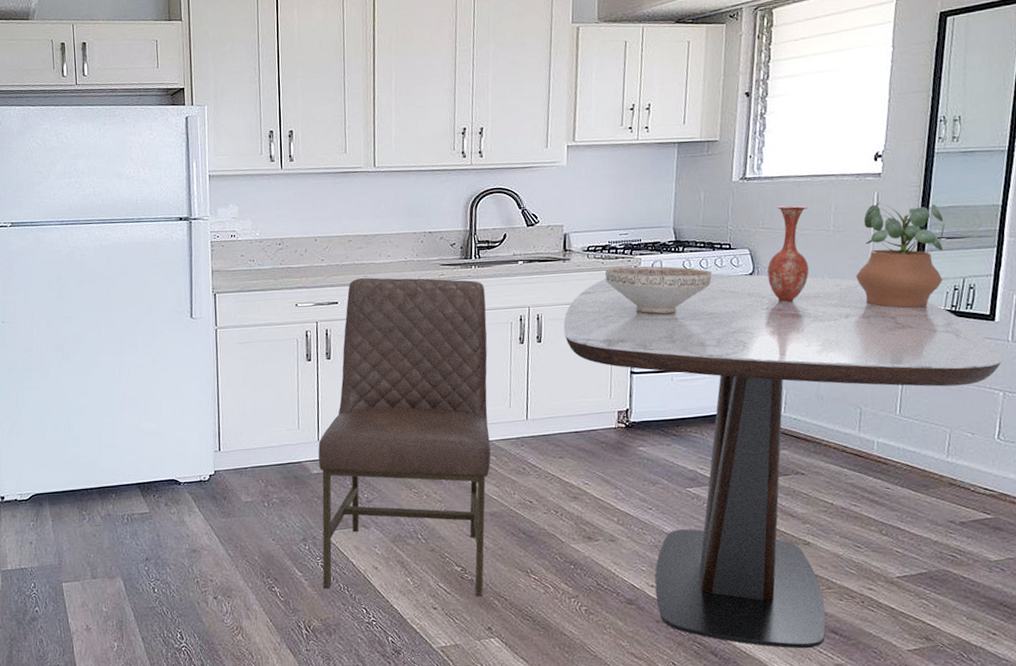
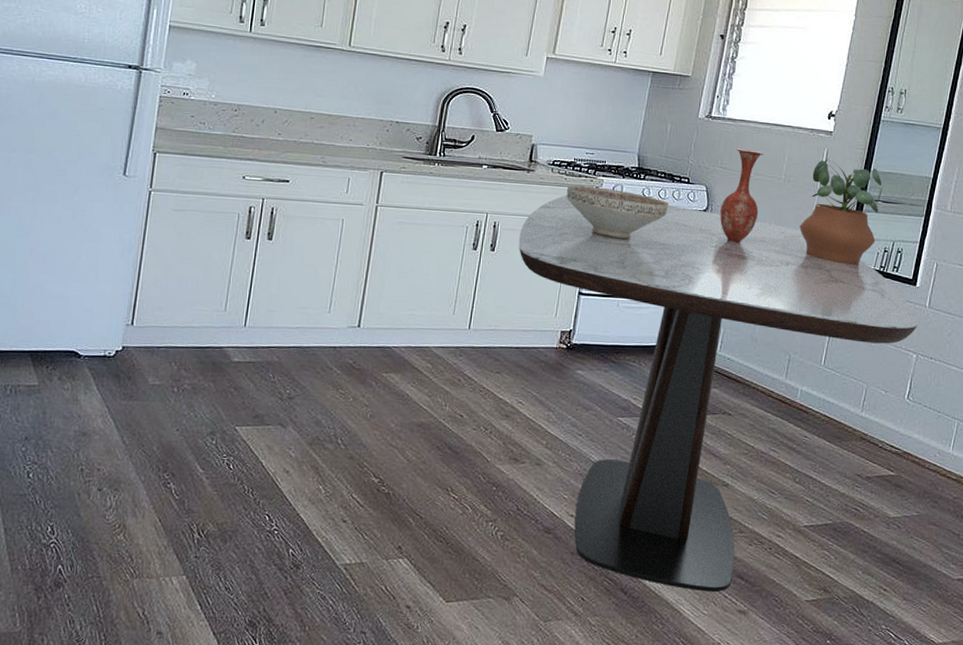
chair: present [318,278,491,597] -> none [225,159,446,512]

